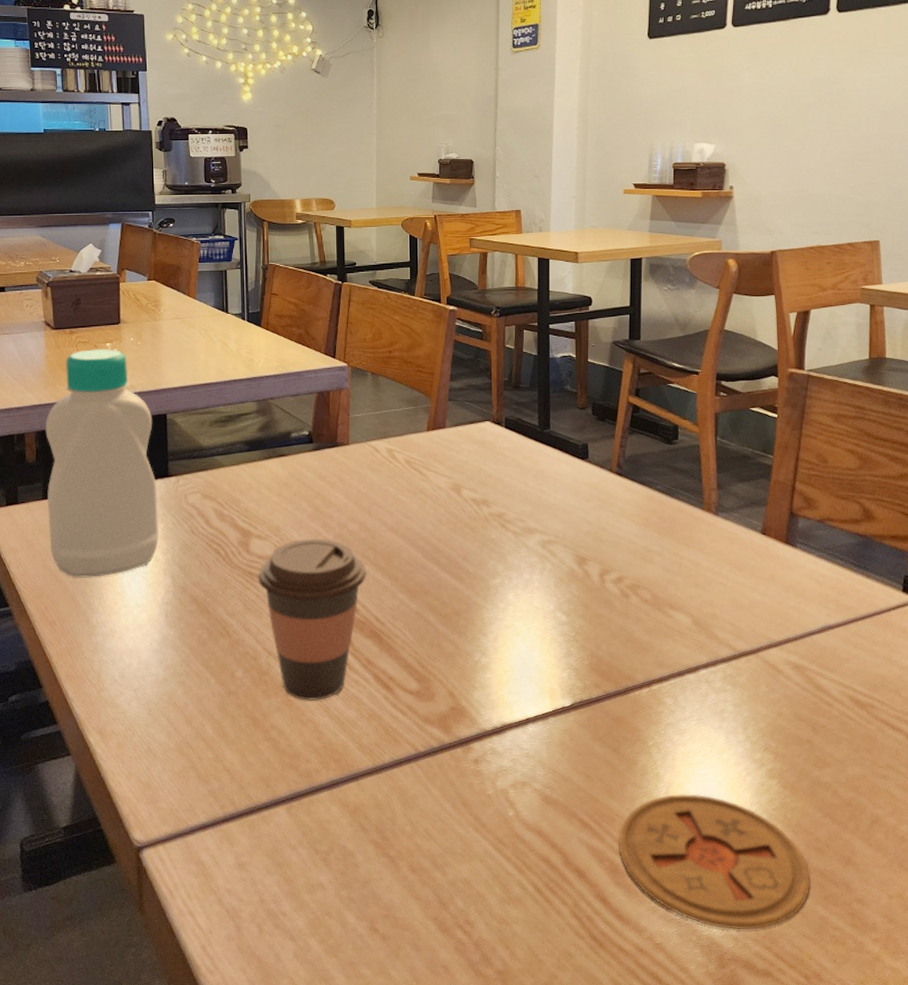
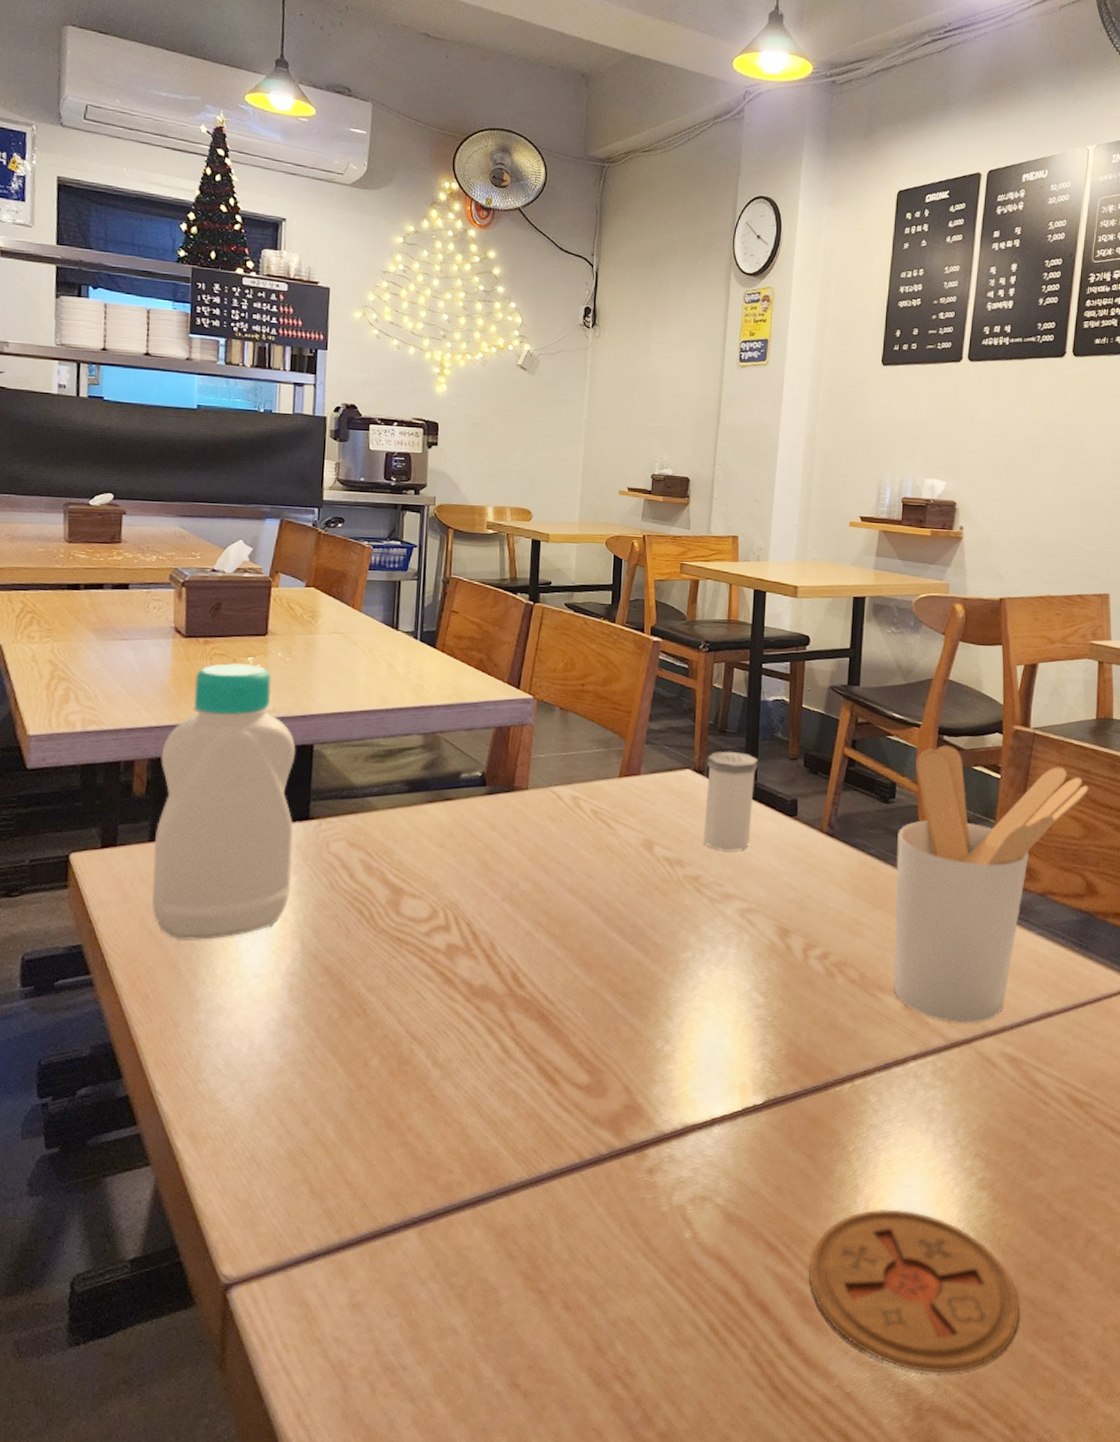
coffee cup: present [257,538,367,701] -> none [406,899,538,1096]
salt shaker: none [504,404,550,492] -> present [703,751,758,851]
utensil holder: none [682,390,863,636] -> present [893,745,1089,1024]

